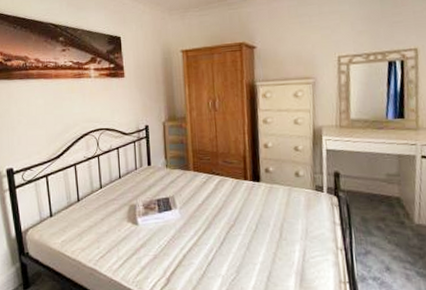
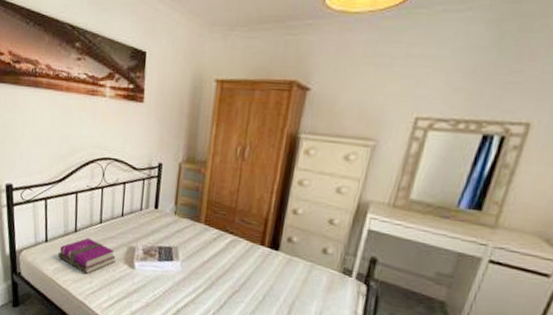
hardback book: none [63,204,119,239] -> present [57,237,116,274]

